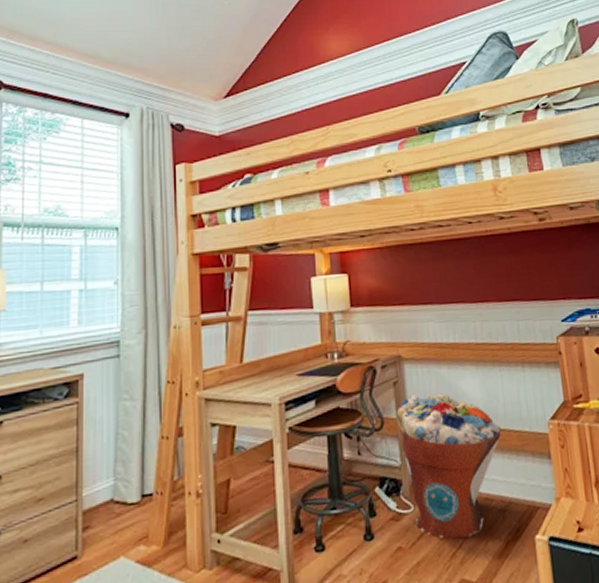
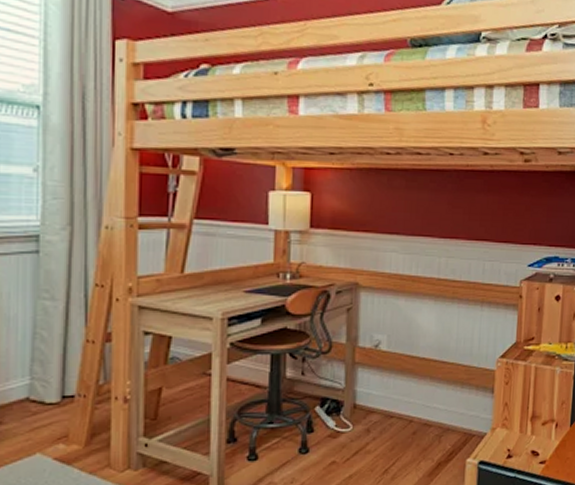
flower pot: present [396,392,502,540] -> none [346,322,451,458]

